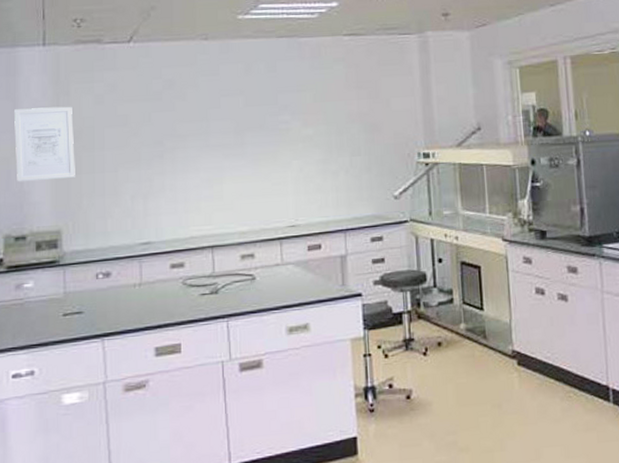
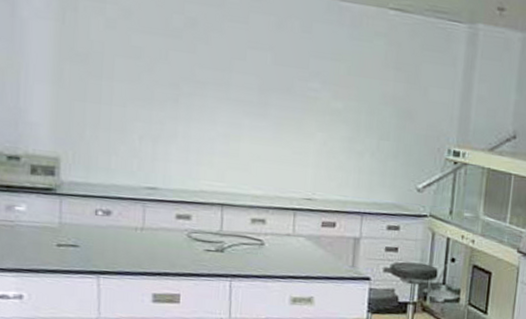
wall art: present [14,106,75,182] -> none [11,15,80,104]

